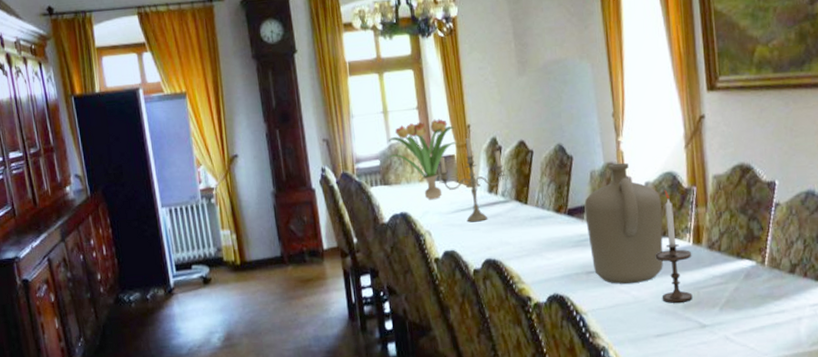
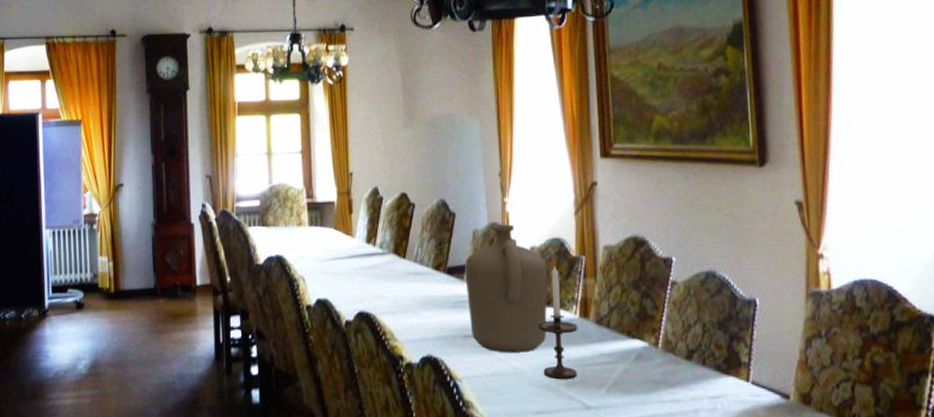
flower arrangement: present [388,119,459,200] -> none [268,164,340,245]
candelabra: present [439,138,507,222] -> none [317,186,386,272]

